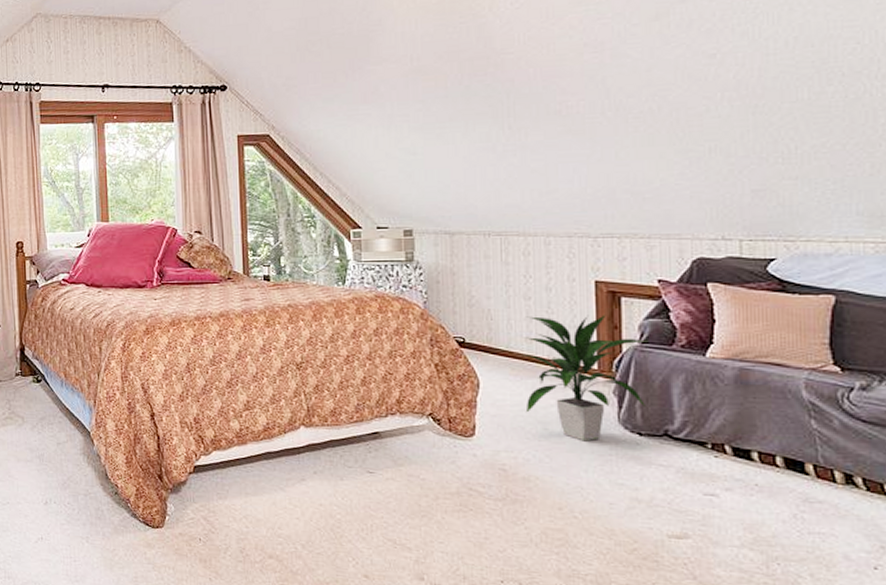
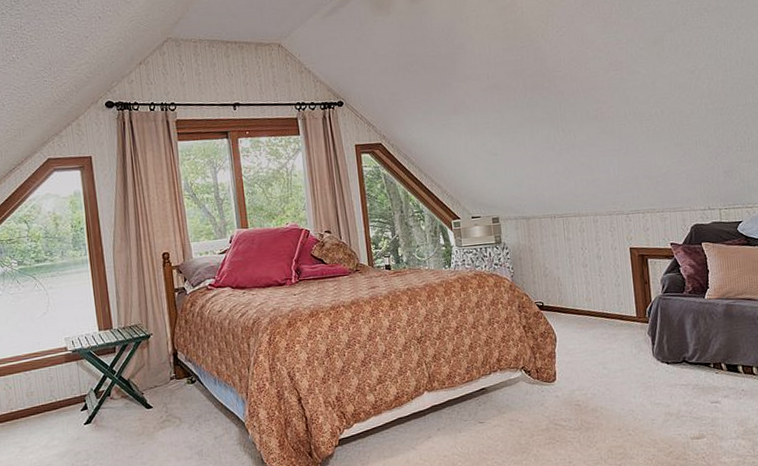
indoor plant: present [523,315,649,442] -> none [584,273,669,374]

